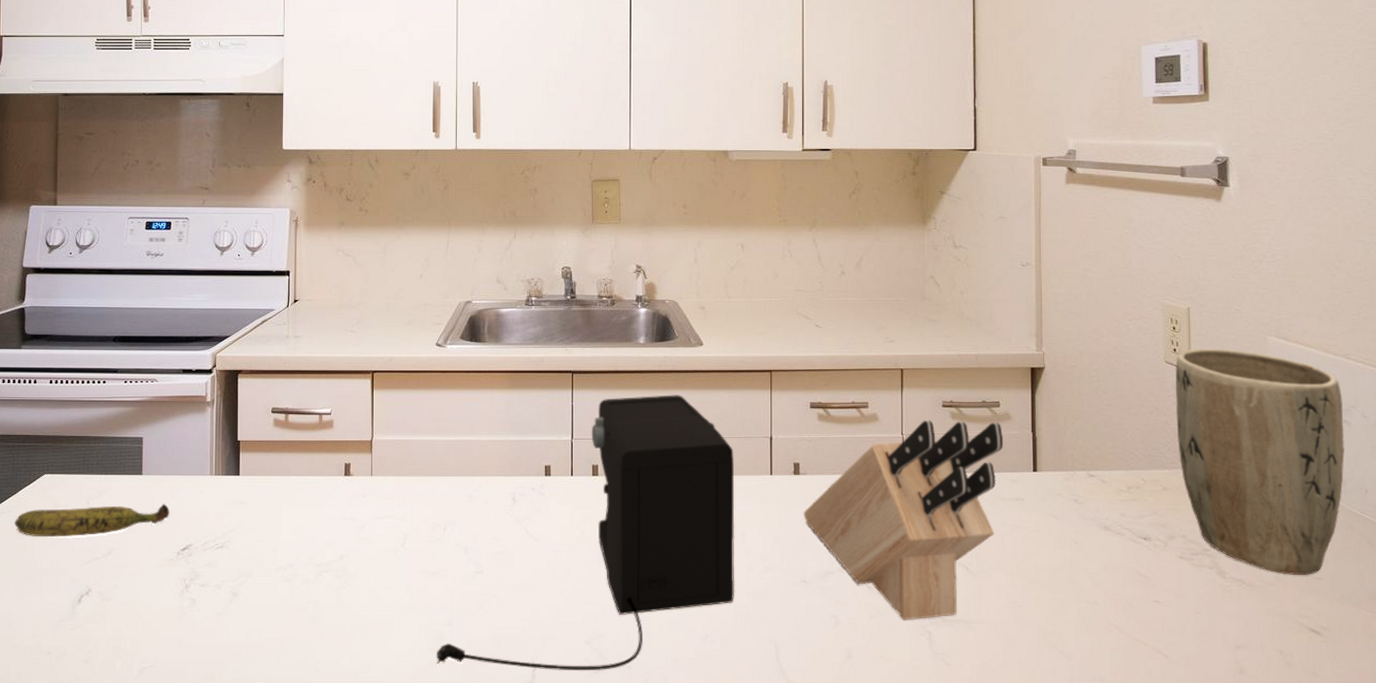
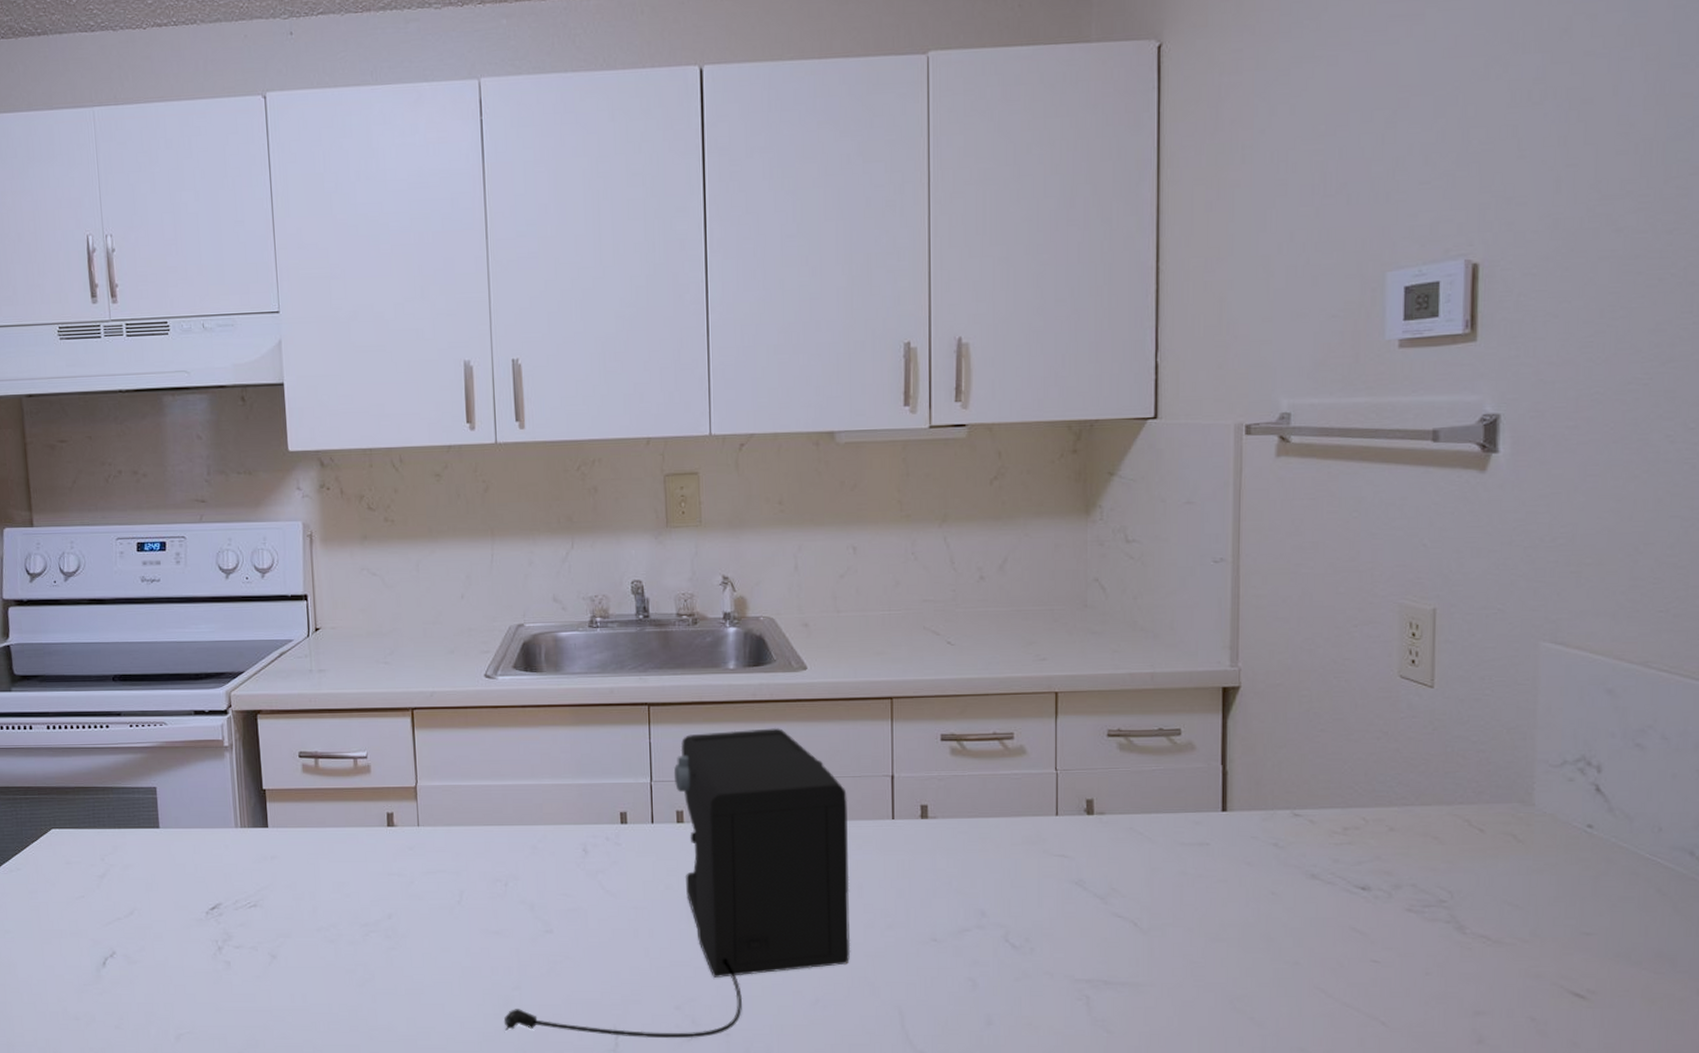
banana: present [15,503,170,538] -> none [25,859,194,897]
knife block: present [803,420,1004,620] -> none [932,752,1185,983]
plant pot: present [1175,349,1345,575] -> none [1410,658,1637,930]

